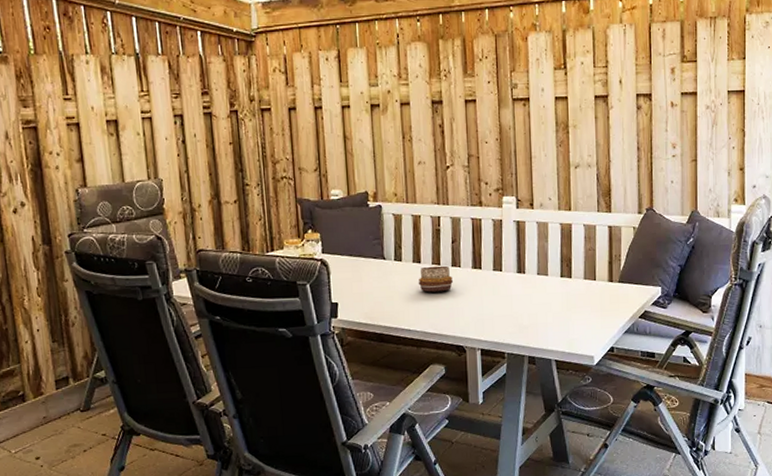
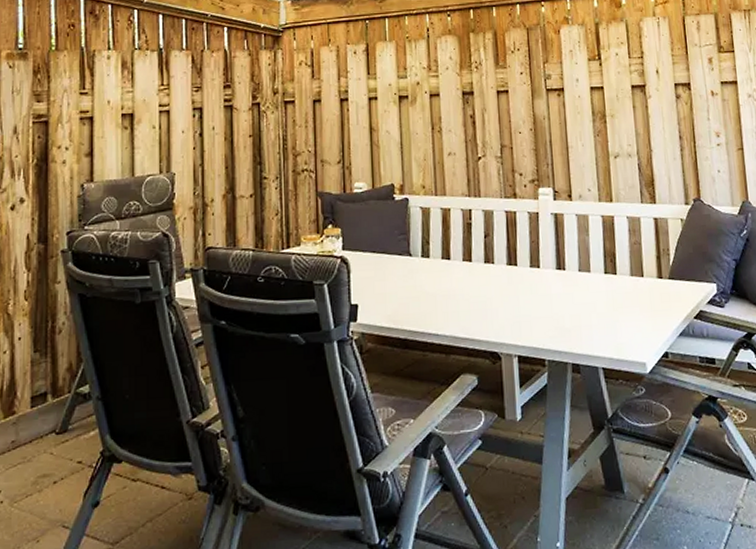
decorative bowl: present [418,265,454,293] -> none [447,262,487,292]

